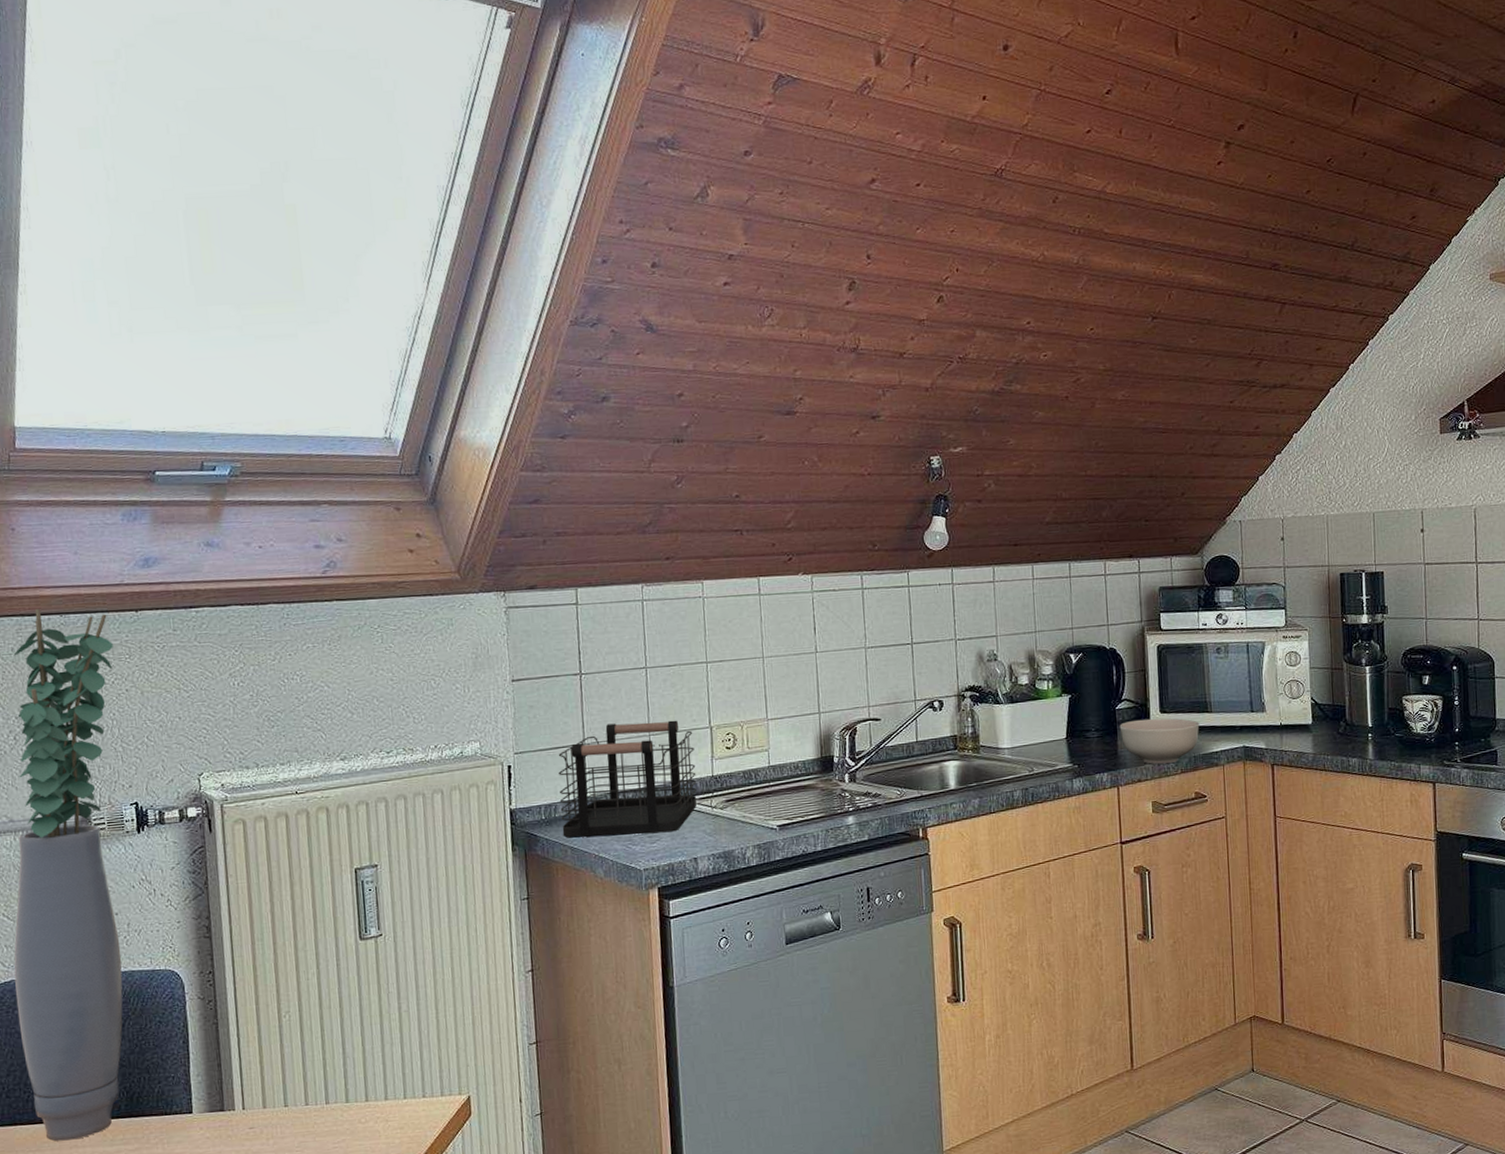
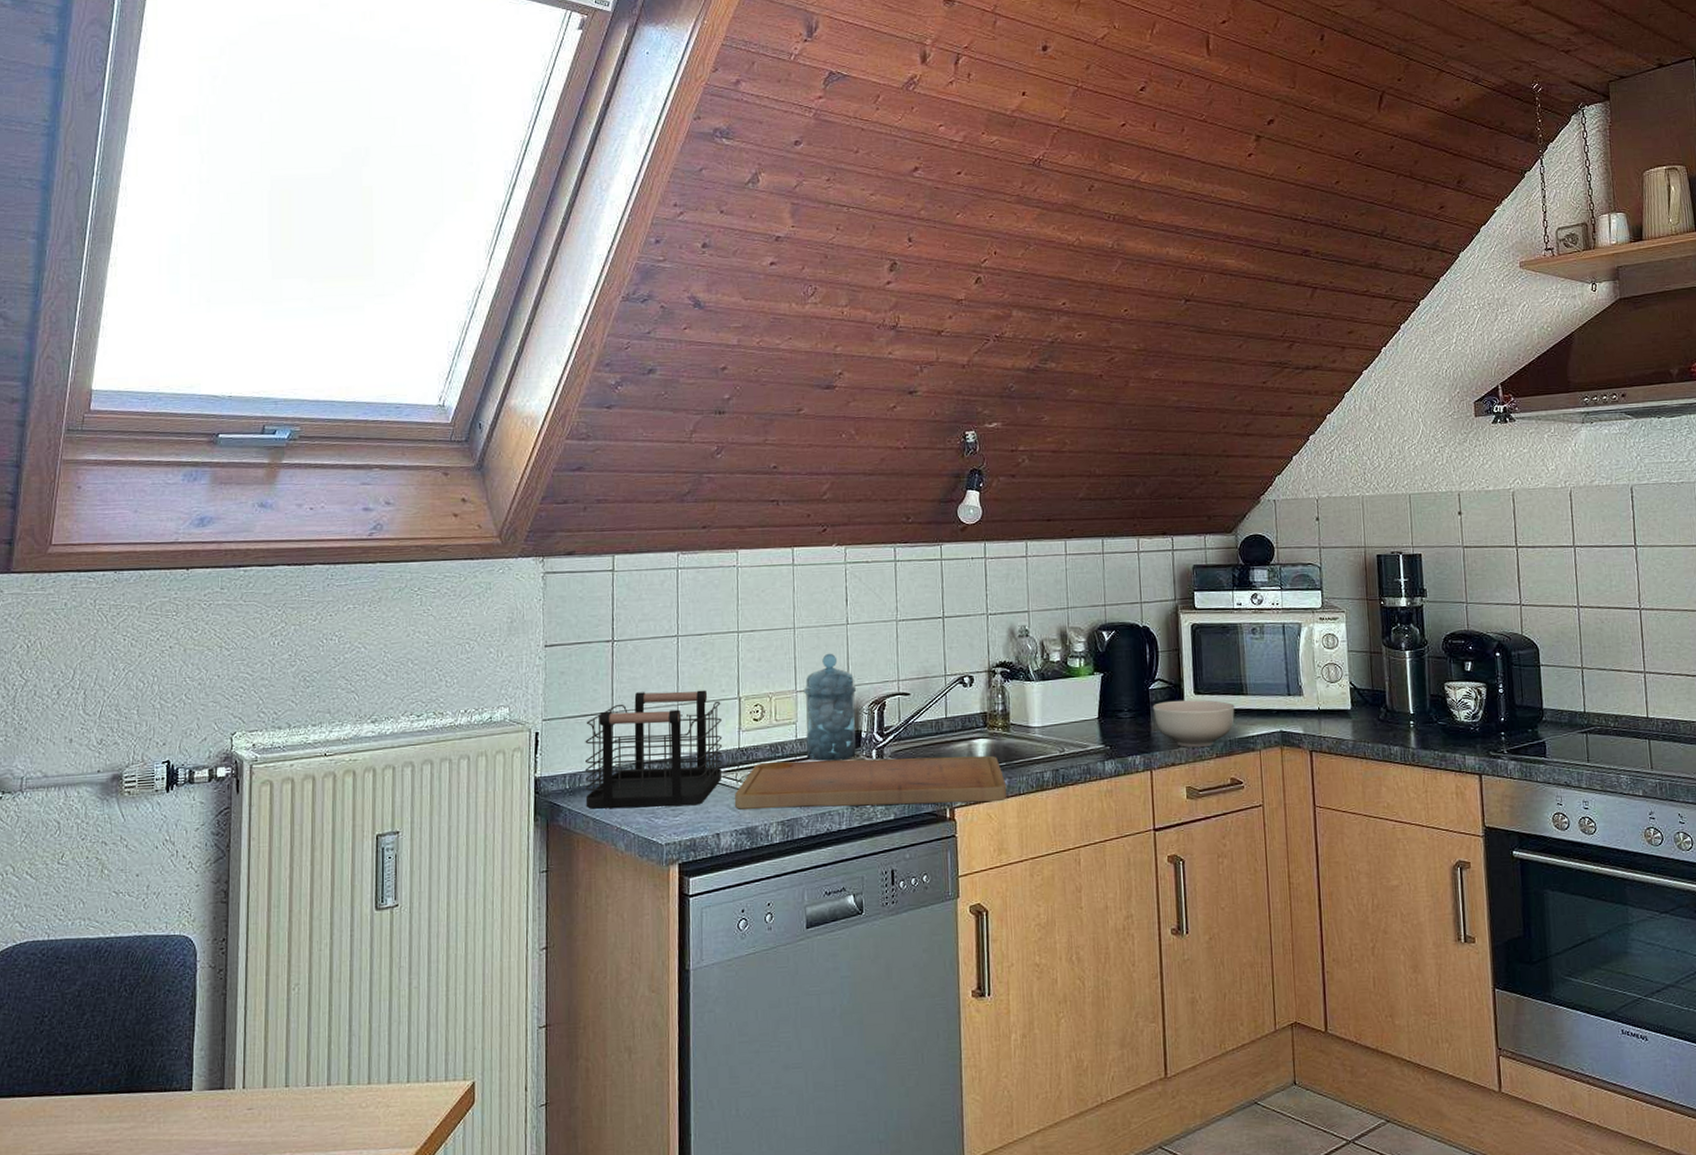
vase: present [13,608,123,1141] -> none [29,564,162,1116]
cutting board: none [710,776,978,835] -> present [734,755,1007,810]
canister: none [774,681,829,787] -> present [803,653,857,761]

